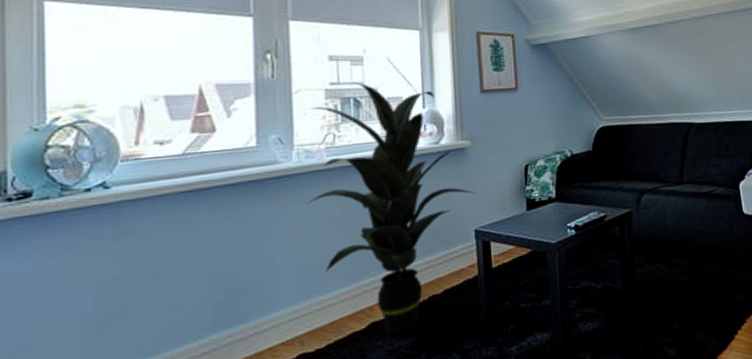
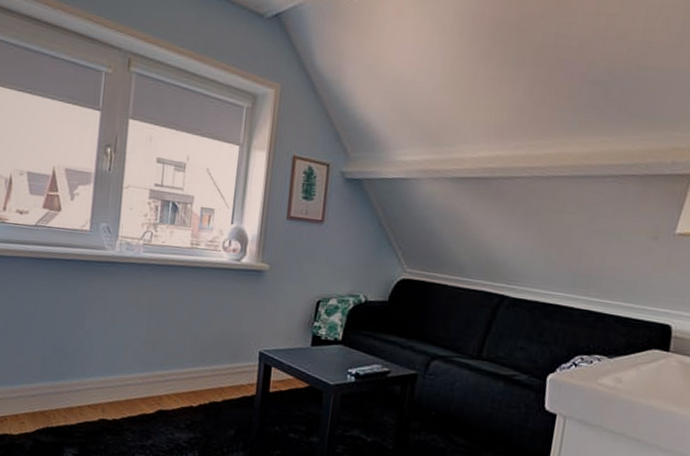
indoor plant: present [306,82,474,336] -> none [121,187,265,428]

